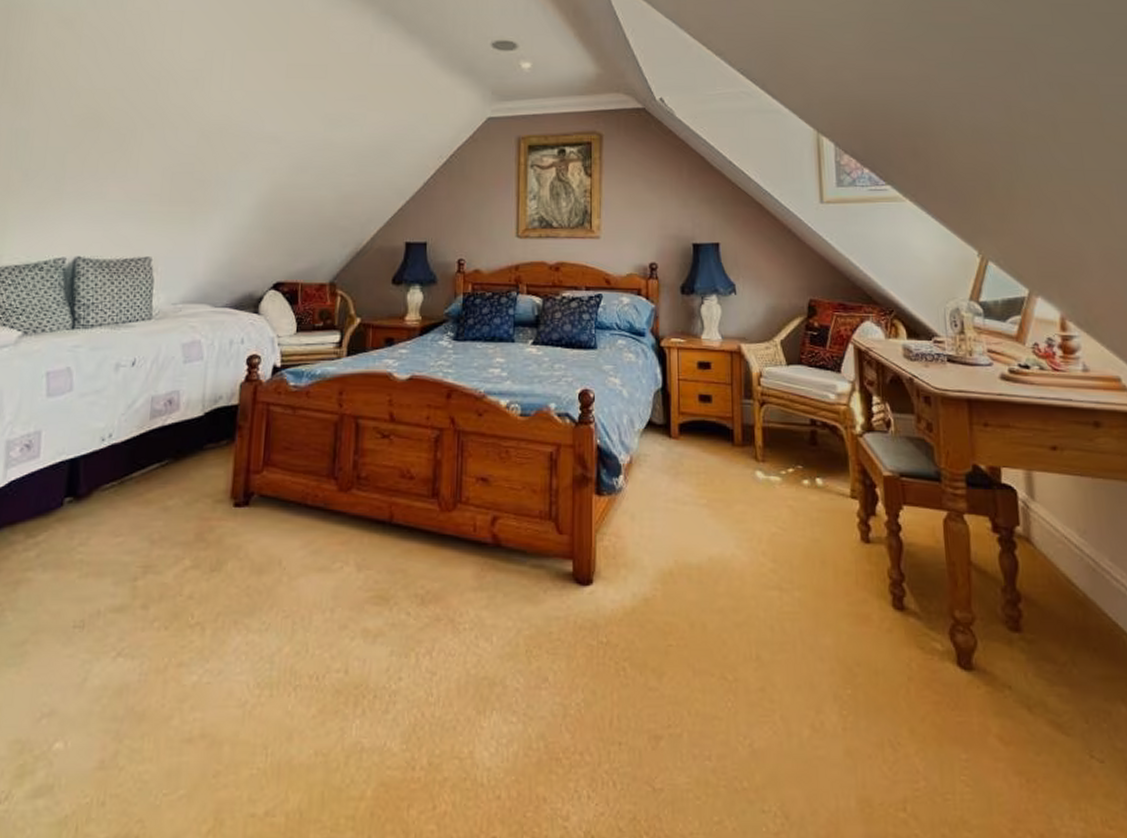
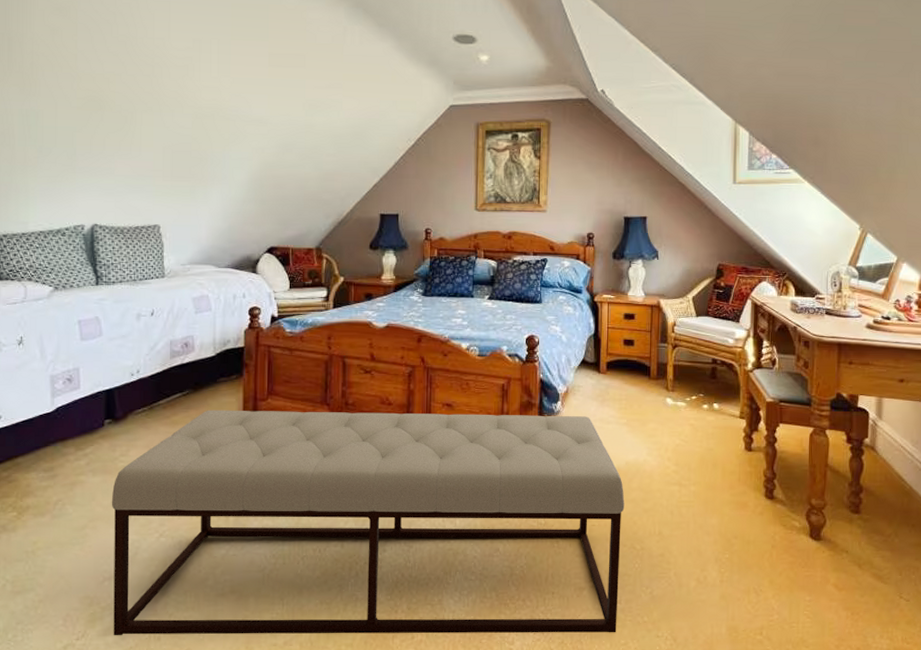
bench: none [45,485,710,805] -> present [111,409,625,636]

